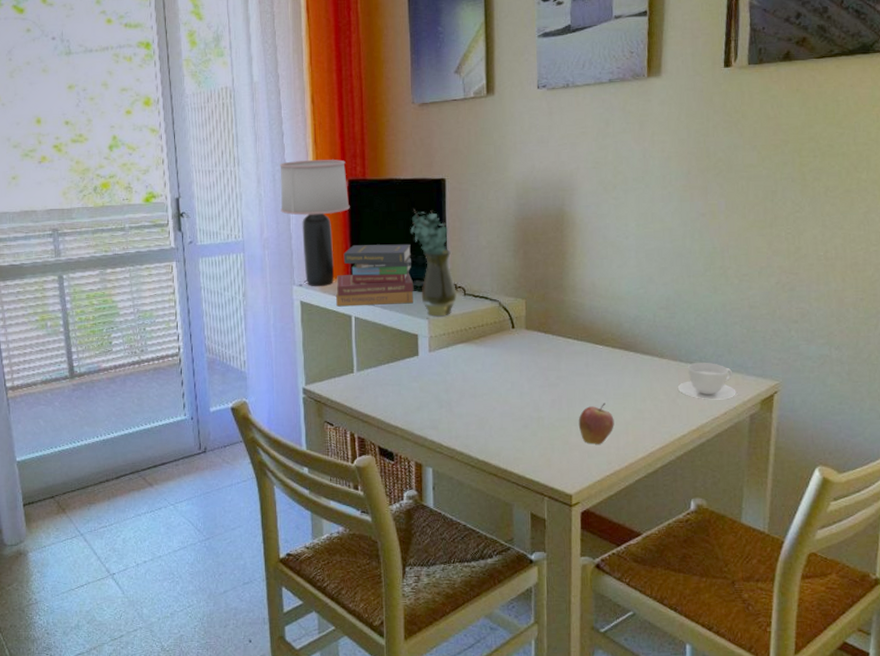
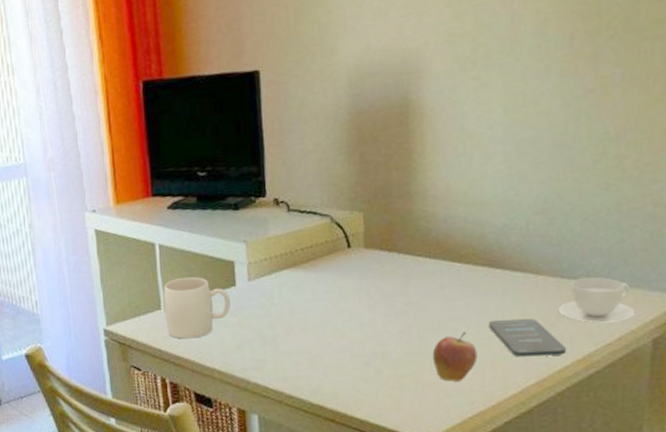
table lamp: present [280,159,350,286] -> none [60,57,146,211]
books: present [336,244,414,306] -> none [135,153,227,233]
mug: none [356,346,413,400] -> present [163,276,230,339]
vase: present [410,209,457,316] -> none [219,110,279,238]
smartphone: none [624,394,685,426] -> present [489,319,567,357]

